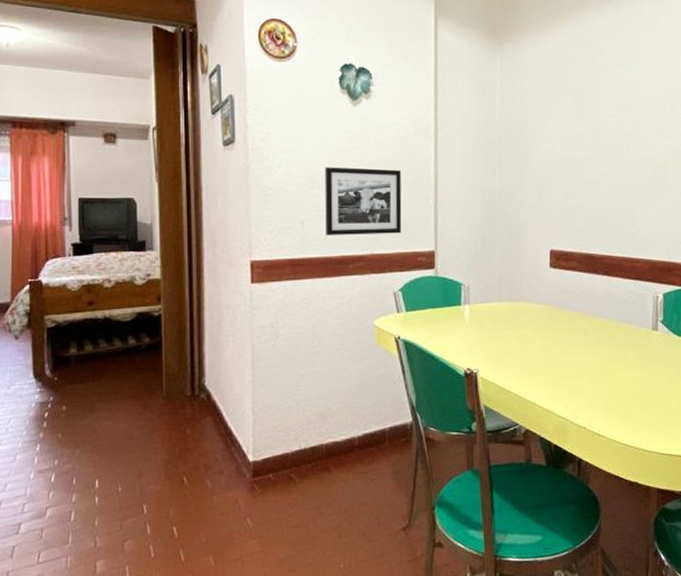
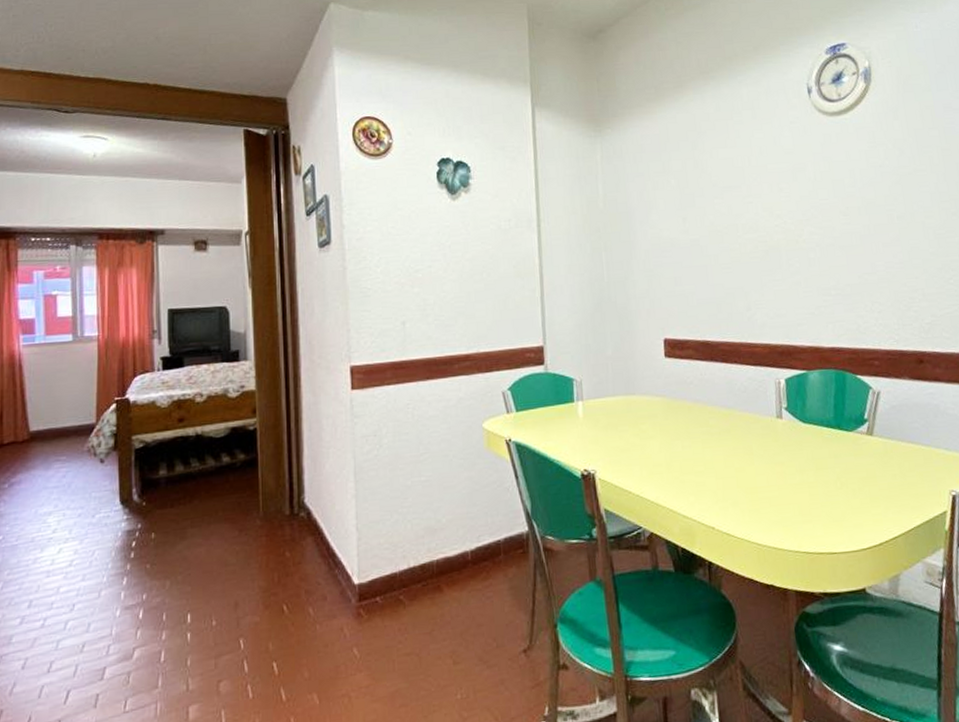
picture frame: present [325,167,402,235] -> none [425,263,508,335]

